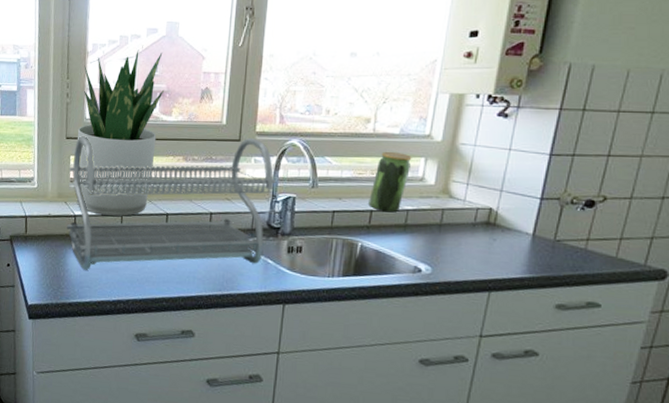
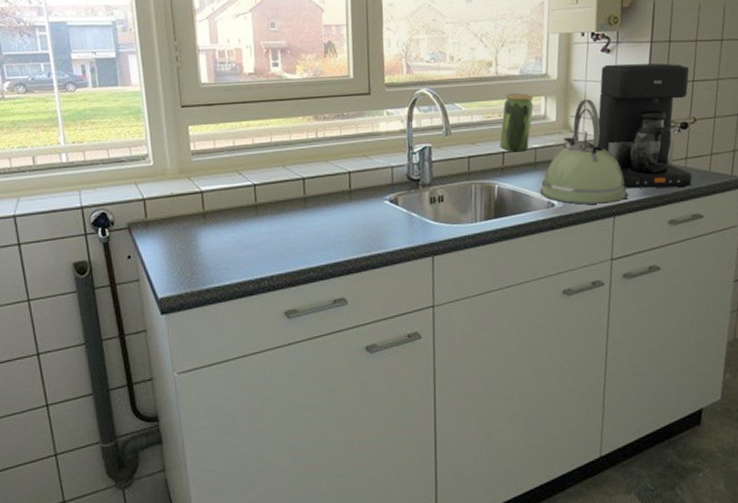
dish rack: present [67,136,277,270] -> none [188,90,412,250]
planter: present [76,49,165,217] -> none [192,4,285,188]
kettle: none [407,165,510,278] -> present [540,99,628,205]
coffee maker: none [479,130,606,270] -> present [597,63,692,189]

